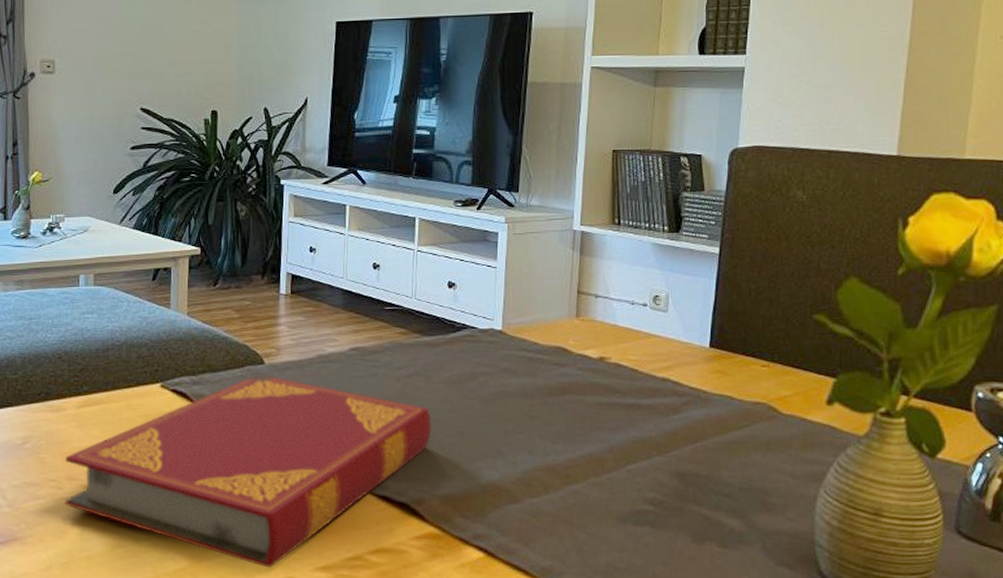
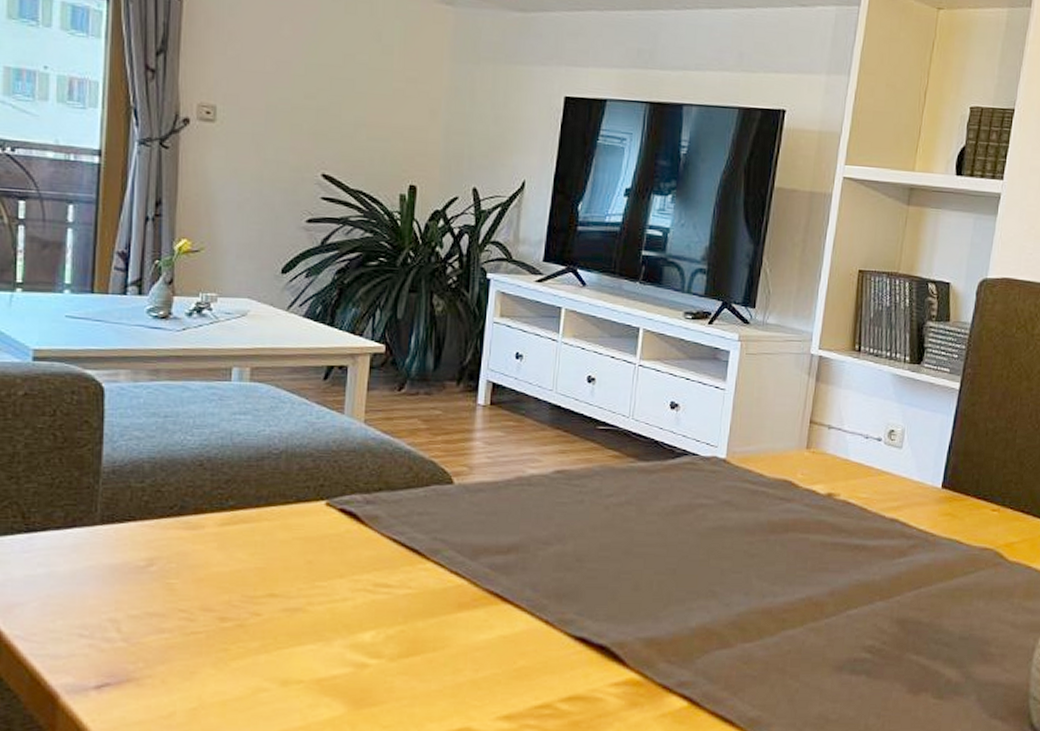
hardback book: present [63,374,432,568] -> none [195,495,641,717]

